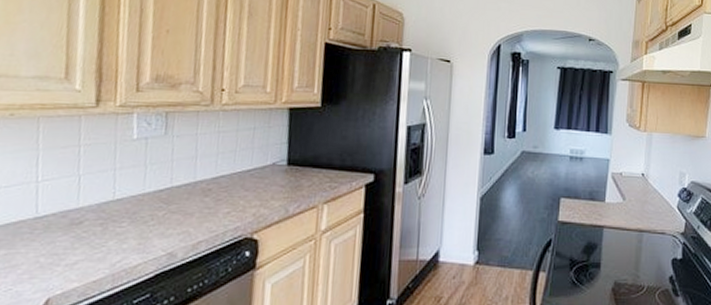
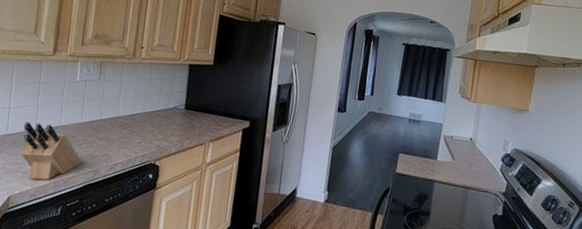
knife block: none [60,198,150,274] -> present [21,121,82,180]

